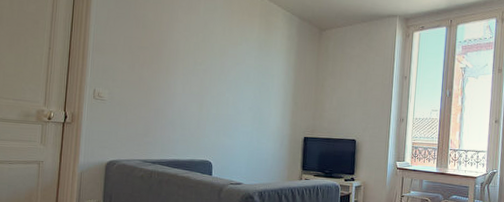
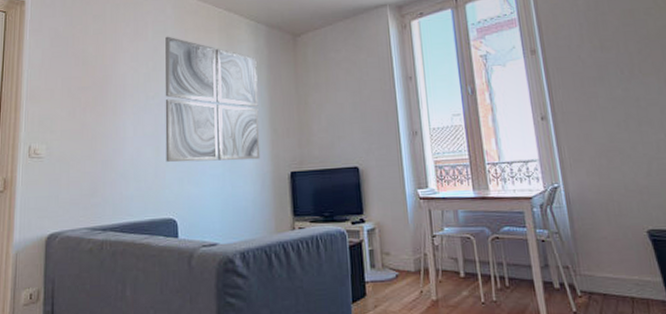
wall art: none [207,14,288,124] -> present [165,36,261,162]

